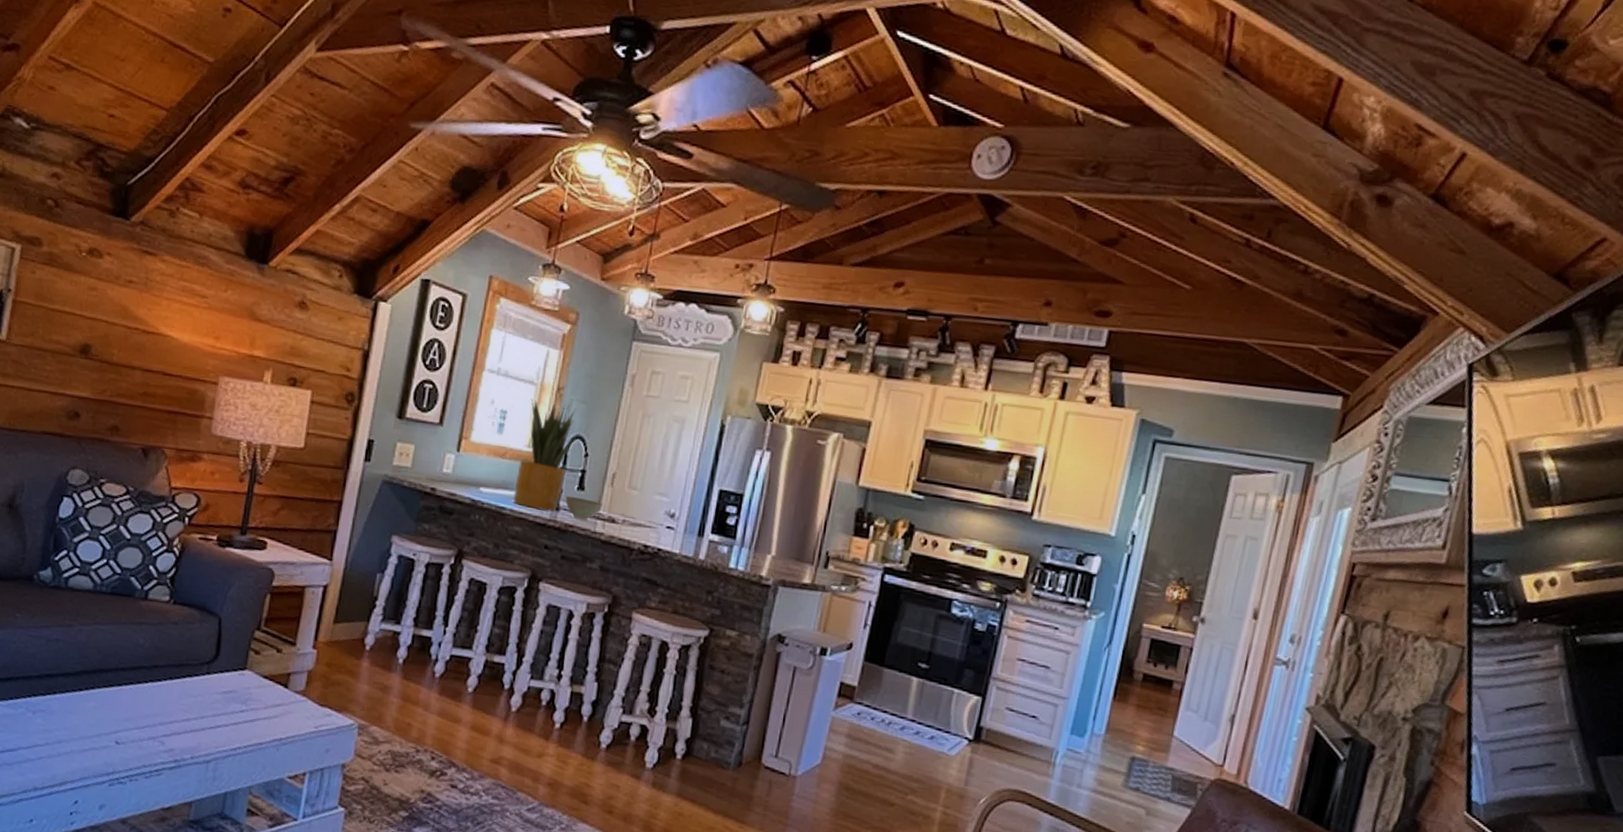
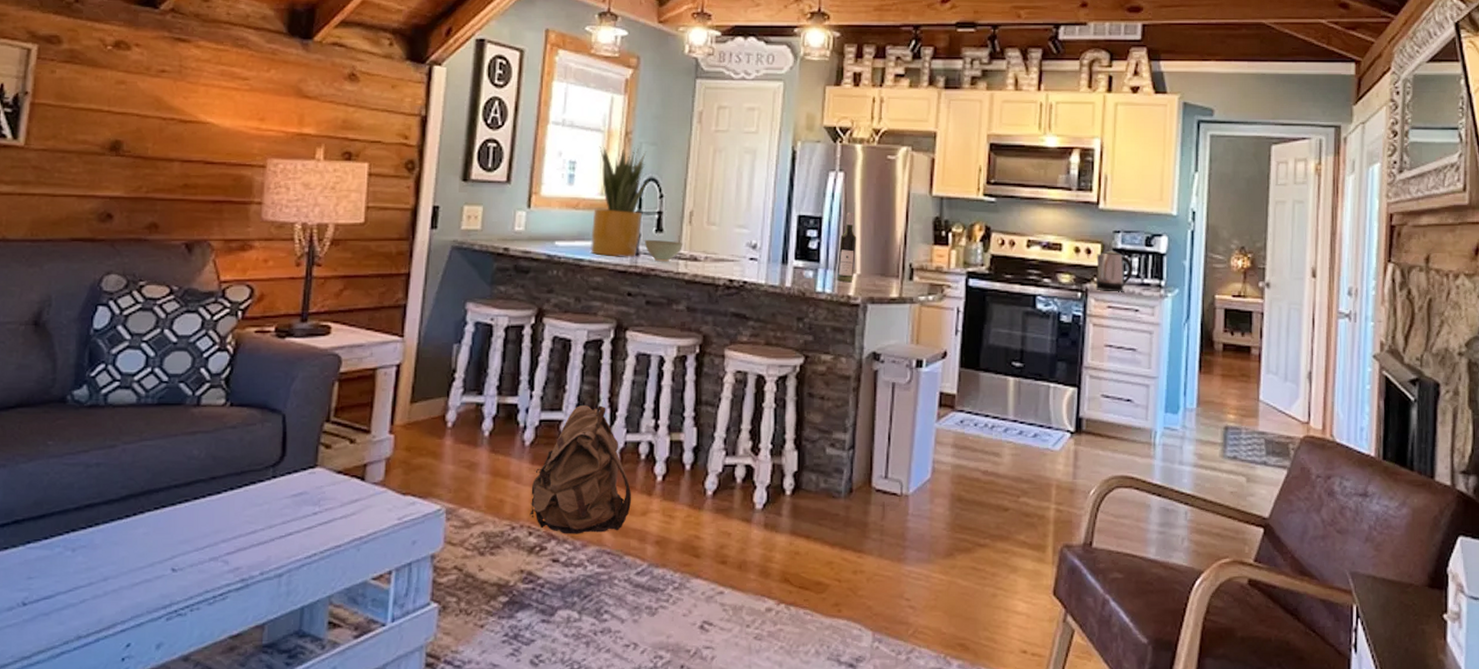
backpack: none [434,647,530,768] -> present [530,405,632,534]
bottle: none [751,492,777,563] -> present [837,212,857,283]
kettle: none [1016,564,1060,608] -> present [1095,251,1133,292]

